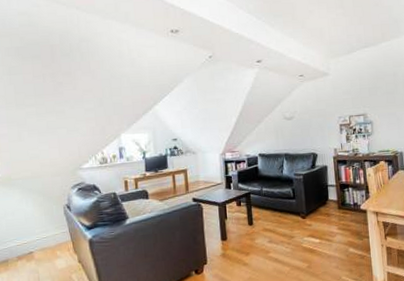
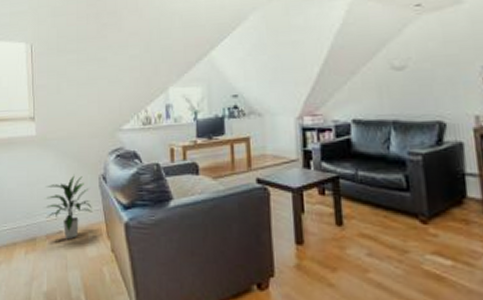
indoor plant: none [13,207,59,258] -> present [45,175,92,240]

